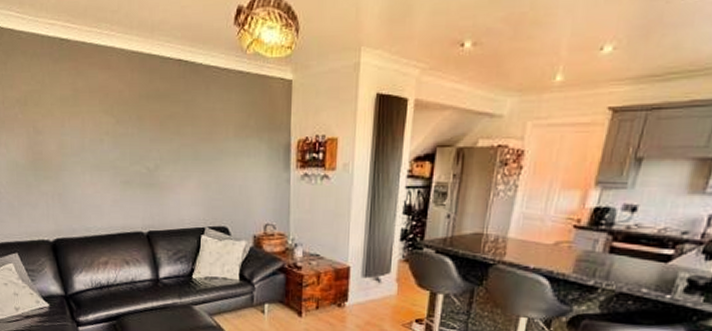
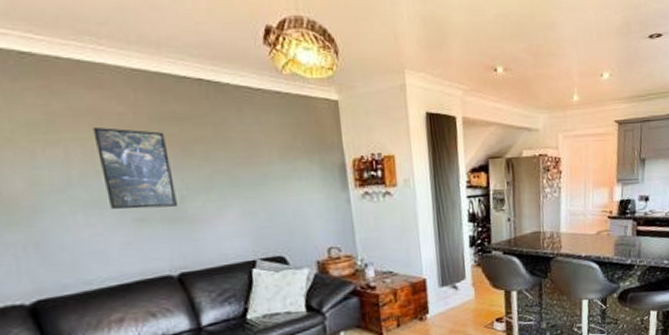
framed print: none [101,102,152,173] -> present [92,126,177,210]

